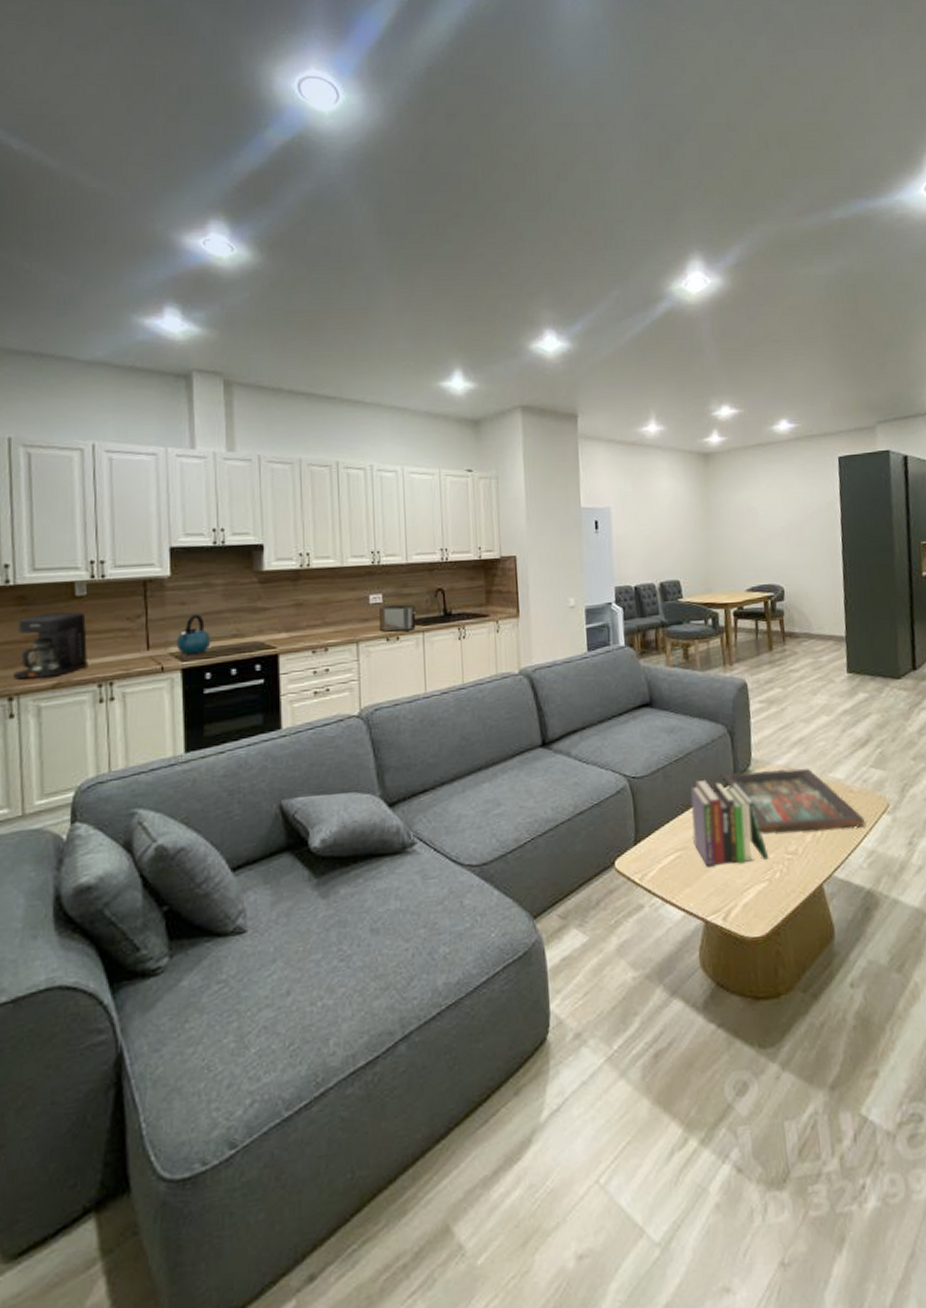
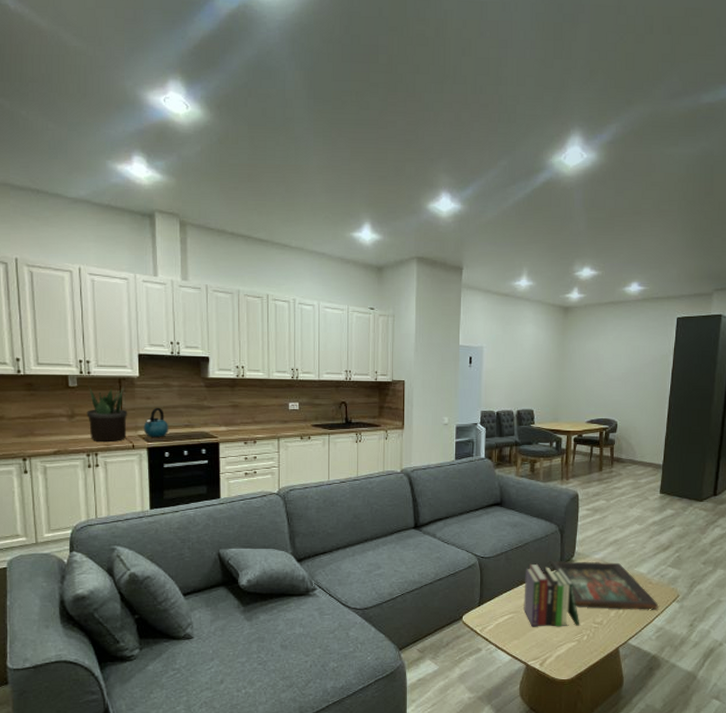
coffee maker: present [14,611,89,680] -> none [26,398,80,447]
planter: none [99,593,155,667] -> present [87,385,128,443]
toaster: present [378,603,417,632] -> none [295,412,325,433]

